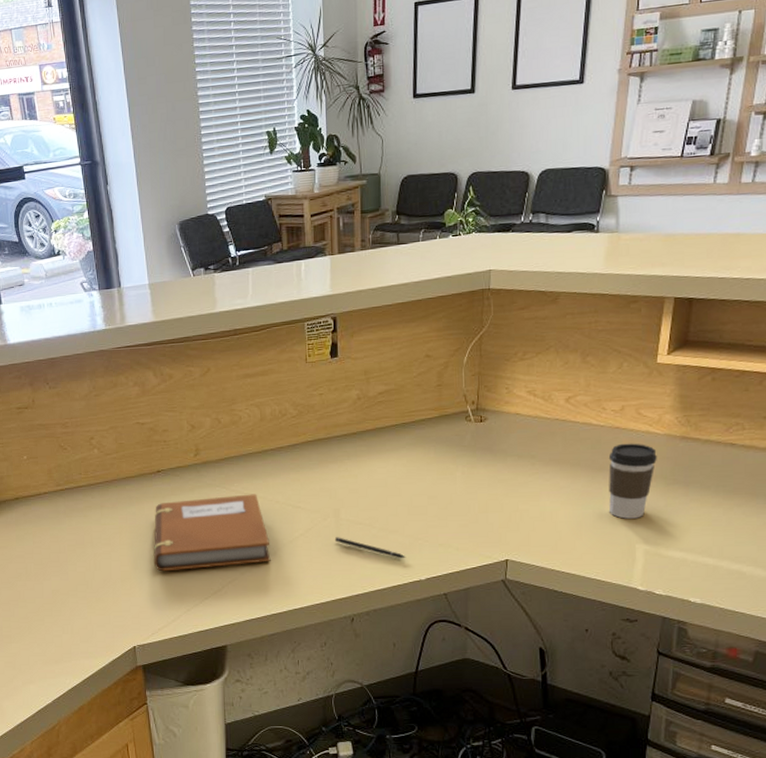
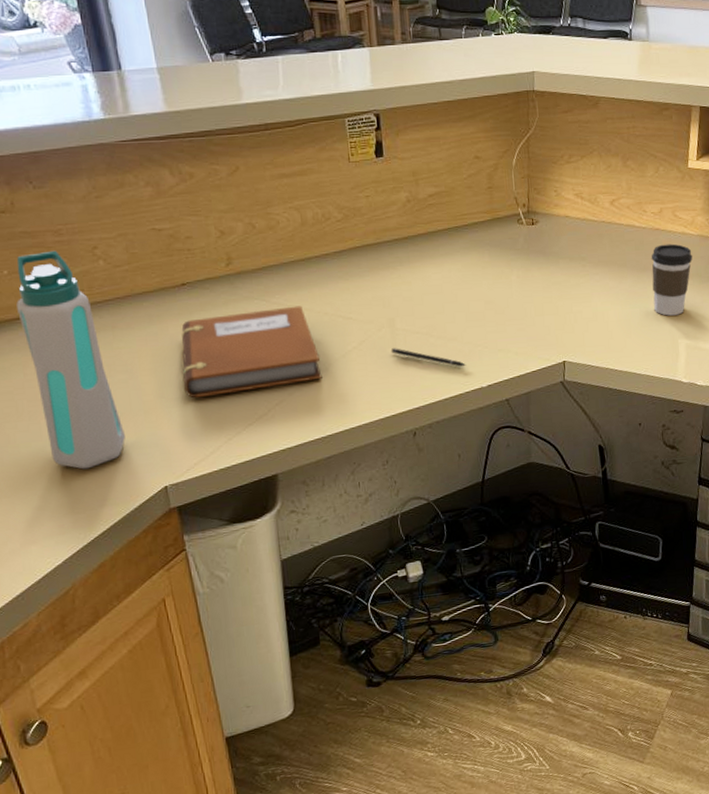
water bottle: none [31,440,105,625] -> present [16,250,125,470]

